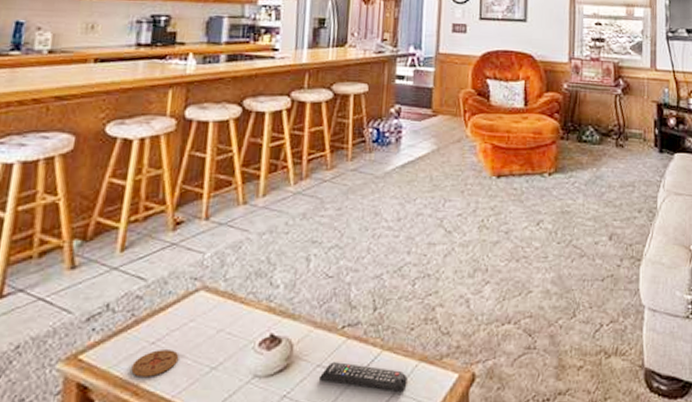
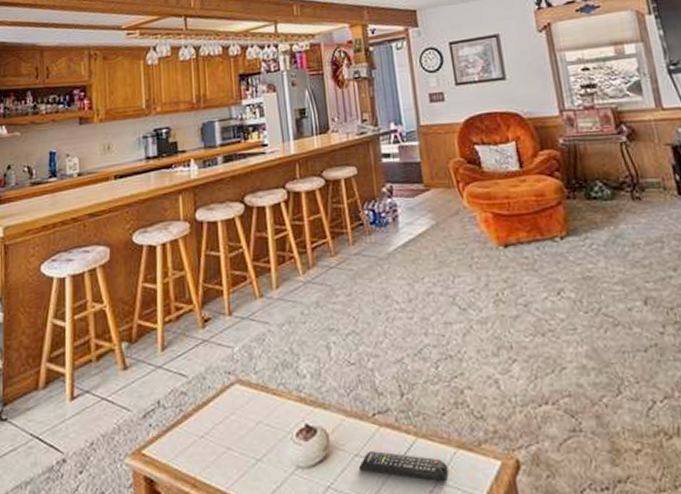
coaster: present [131,350,179,377] -> none [187,443,227,470]

